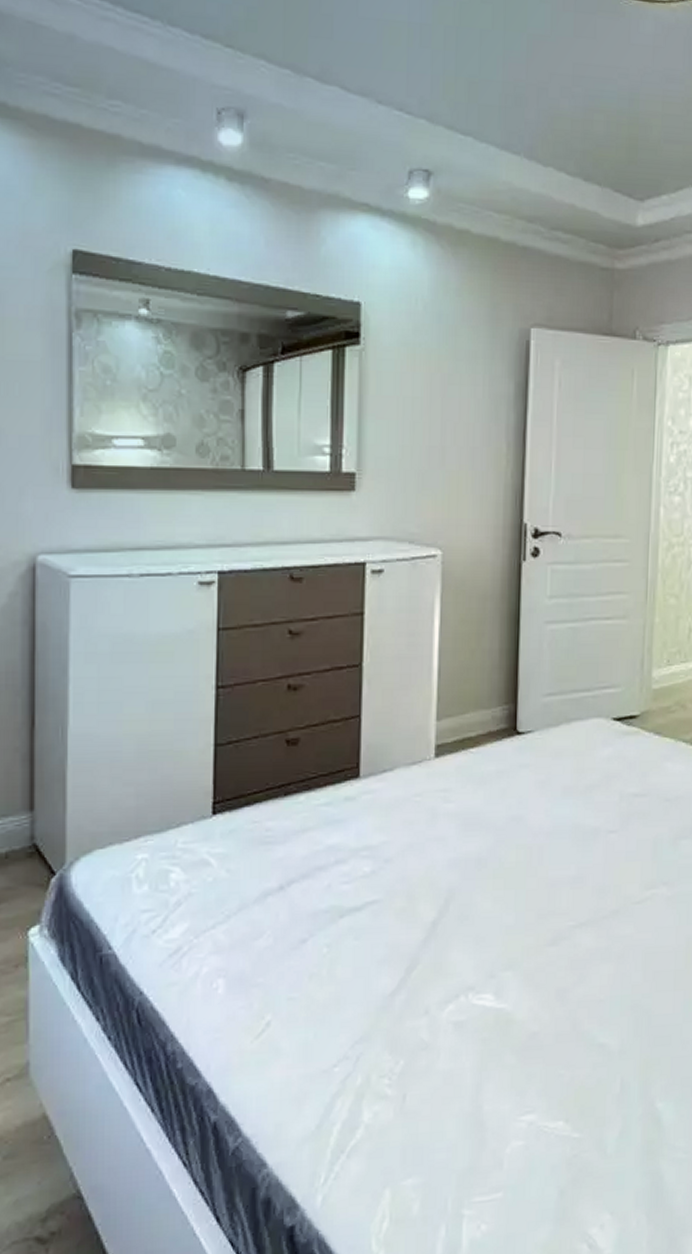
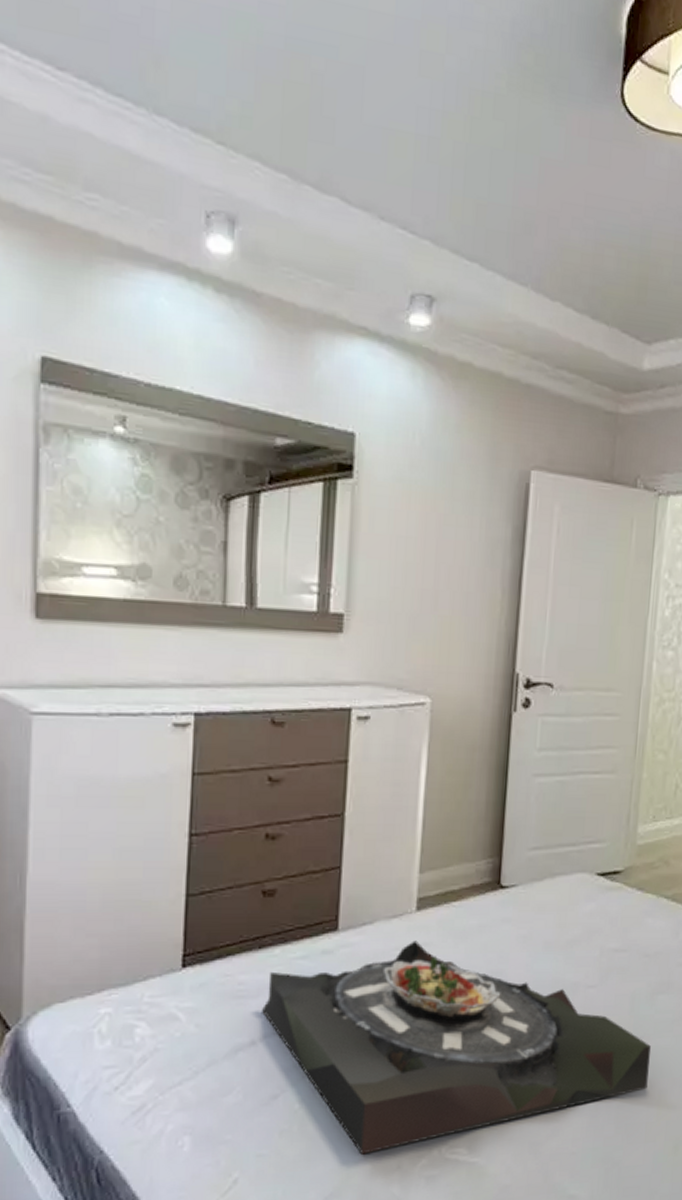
serving tray: none [289,787,676,999] -> present [262,940,651,1155]

